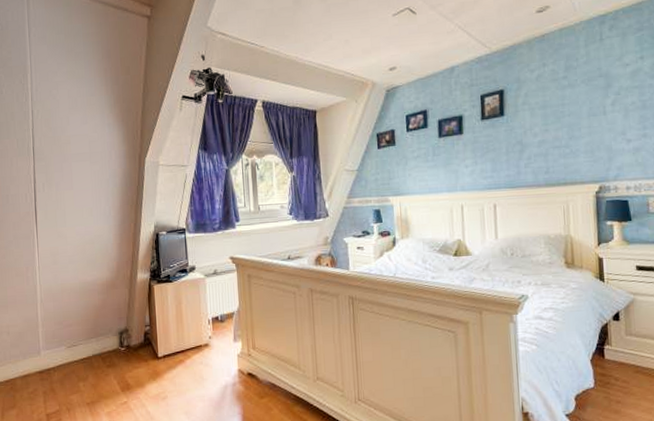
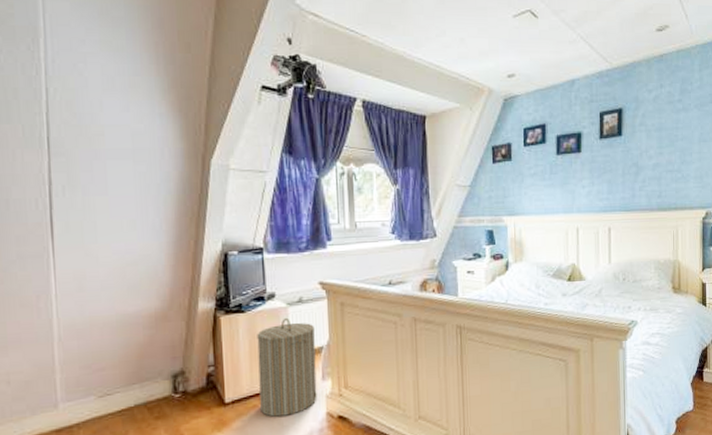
laundry hamper: none [182,287,230,371] -> present [257,317,317,417]

